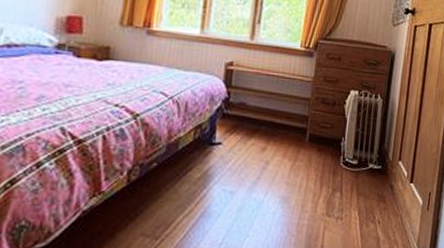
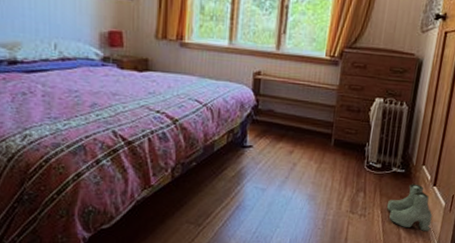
boots: none [364,181,411,233] -> present [387,183,433,231]

